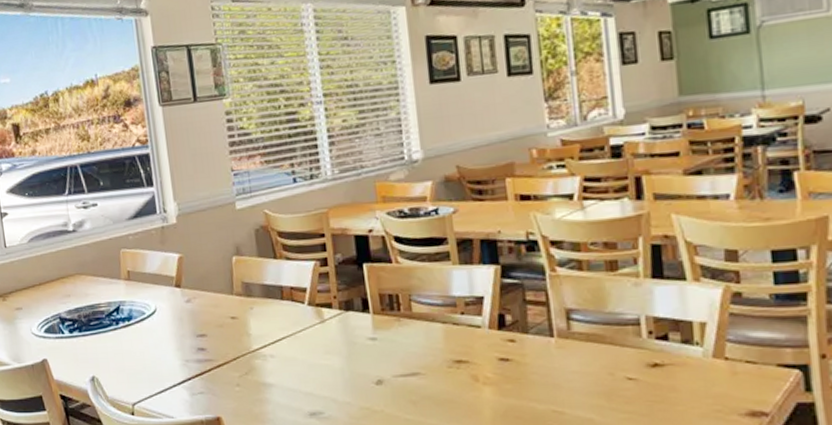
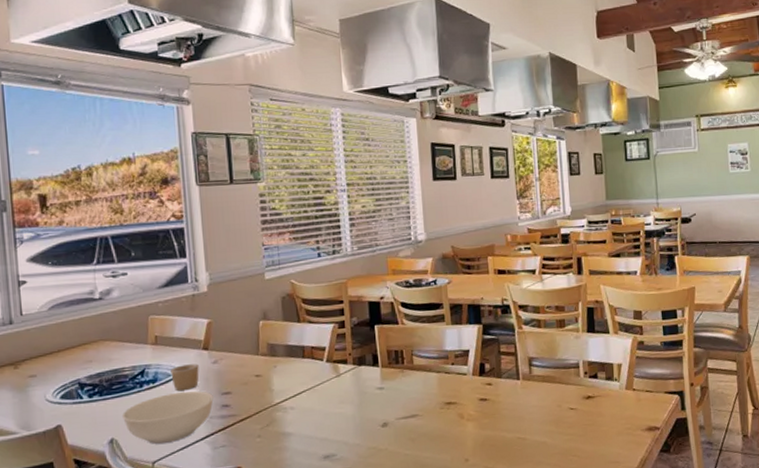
bowl: none [101,331,189,385] -> present [123,391,214,444]
cup: none [144,302,173,330] -> present [170,364,200,390]

